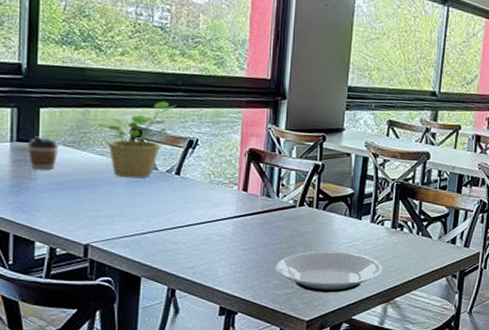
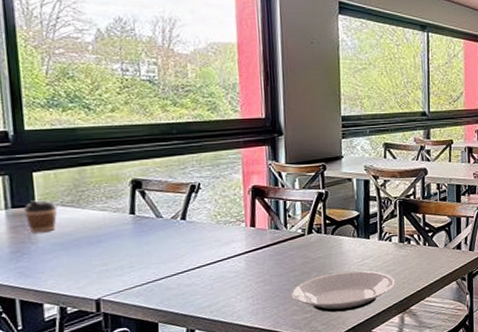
potted plant: present [99,101,177,179] -> none [97,151,175,230]

